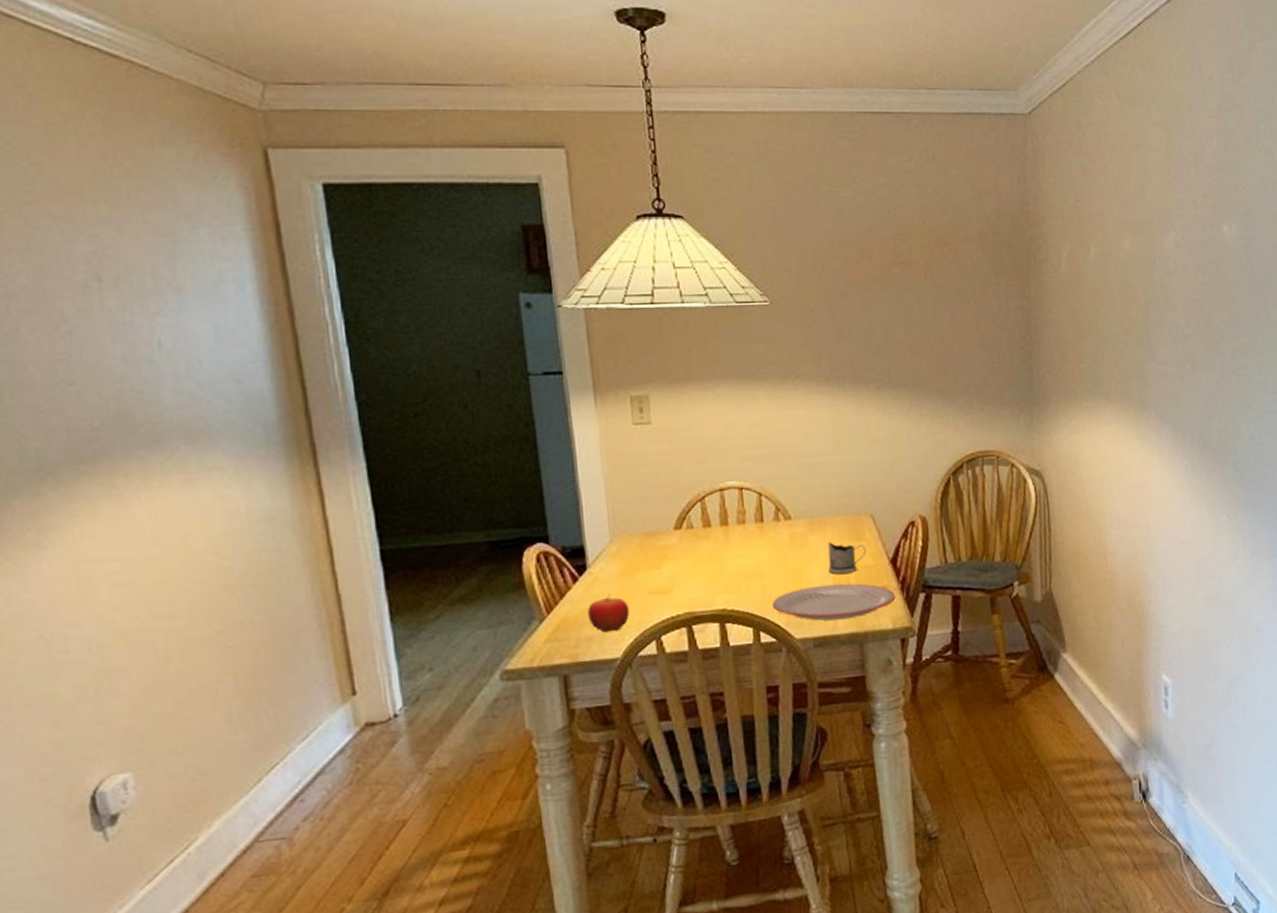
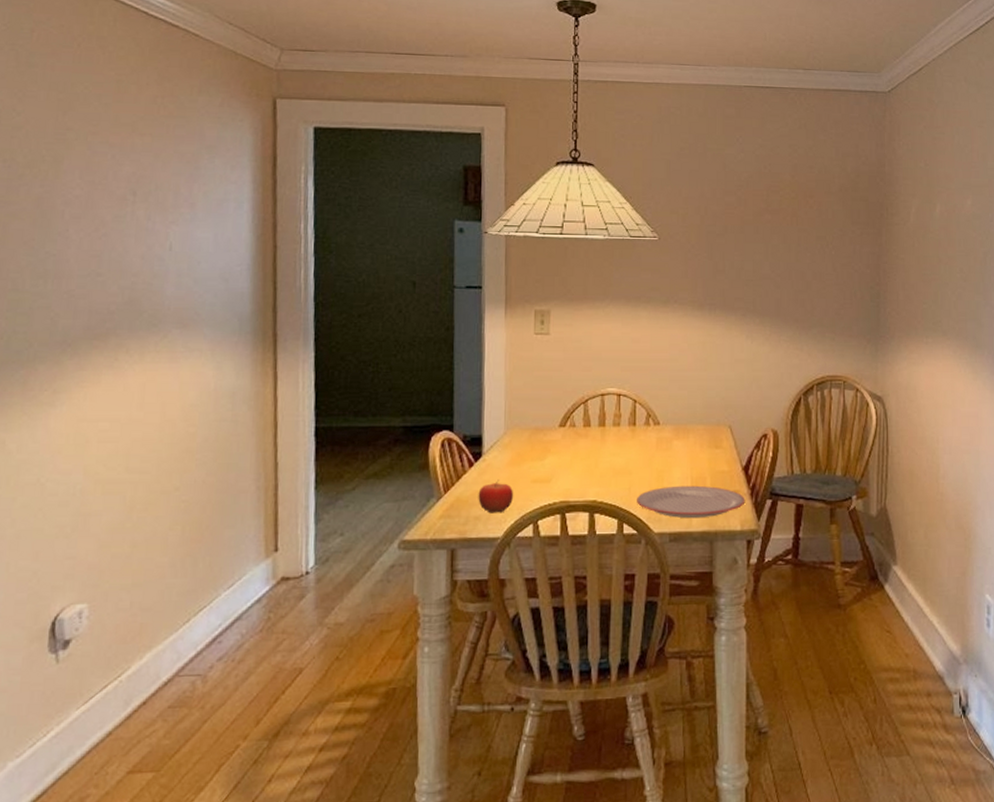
tea glass holder: present [828,542,867,574] -> none [688,447,723,476]

